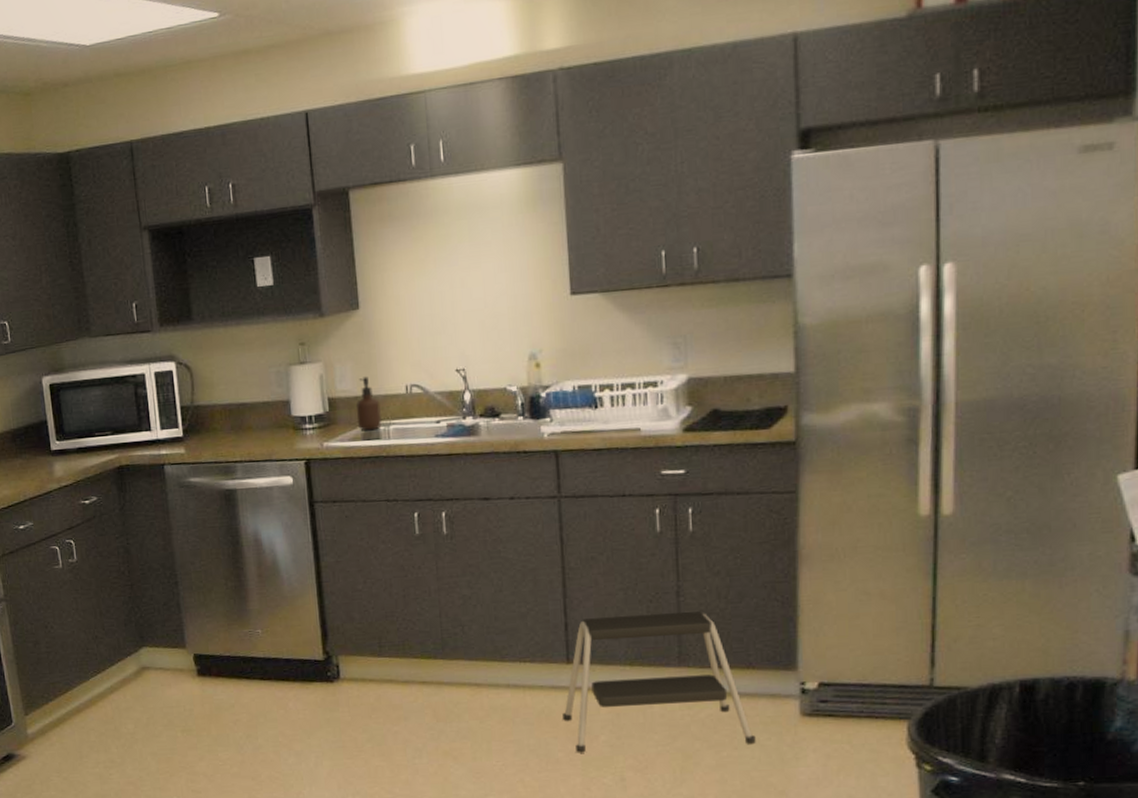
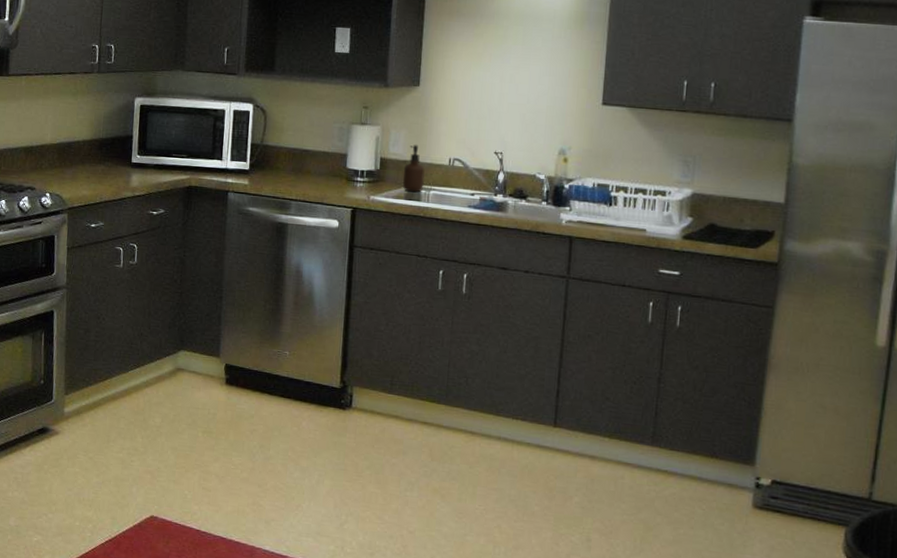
step stool: present [563,611,756,753] -> none [543,389,711,527]

